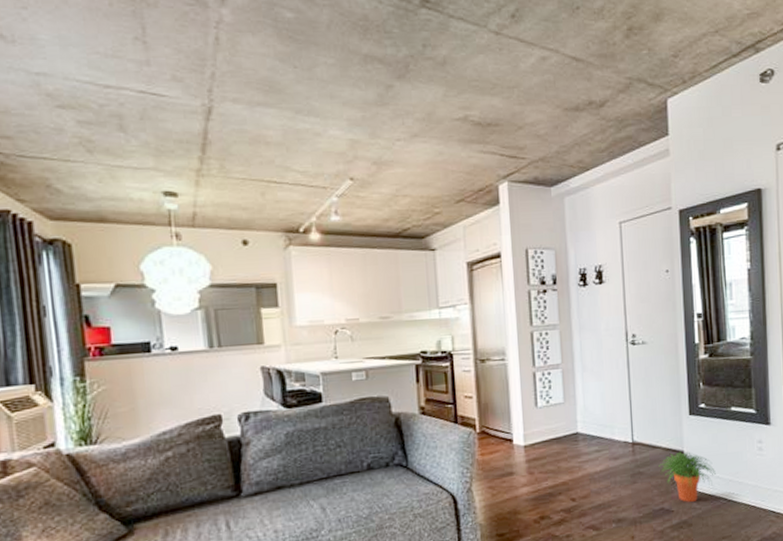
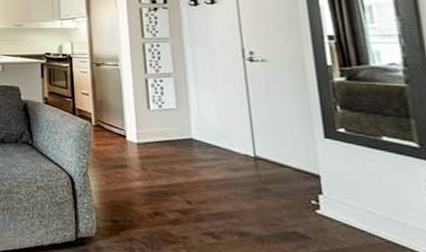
potted plant: present [659,451,716,502] -> none [288,175,366,233]

